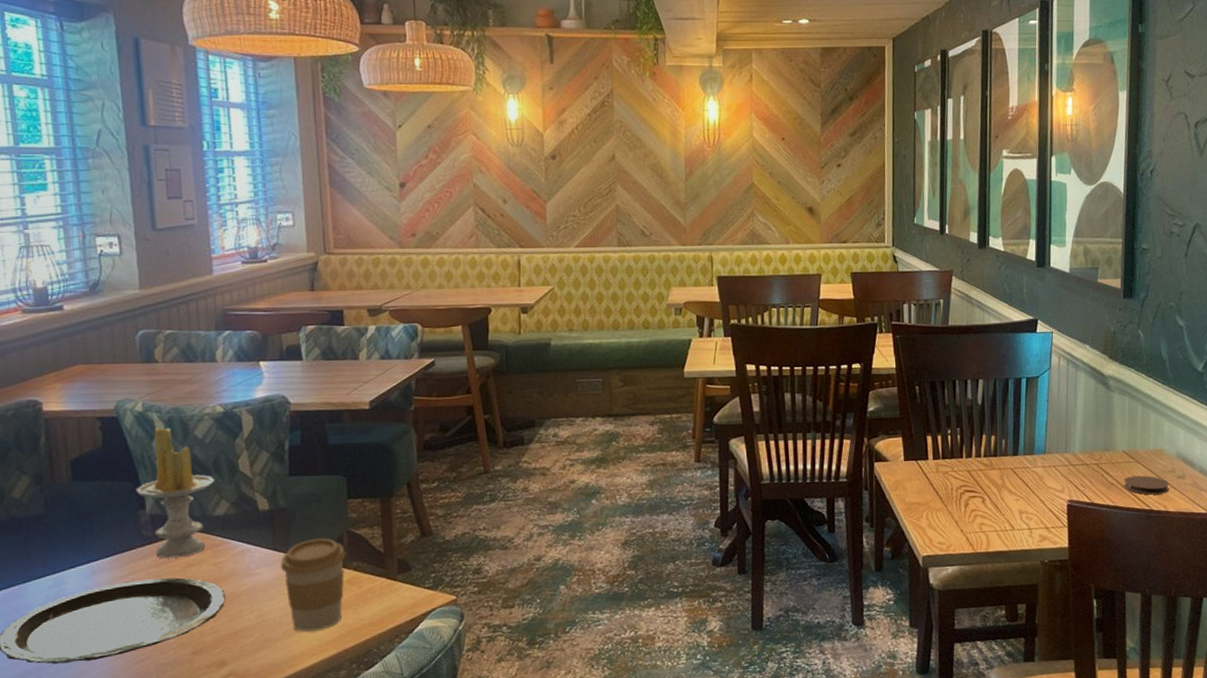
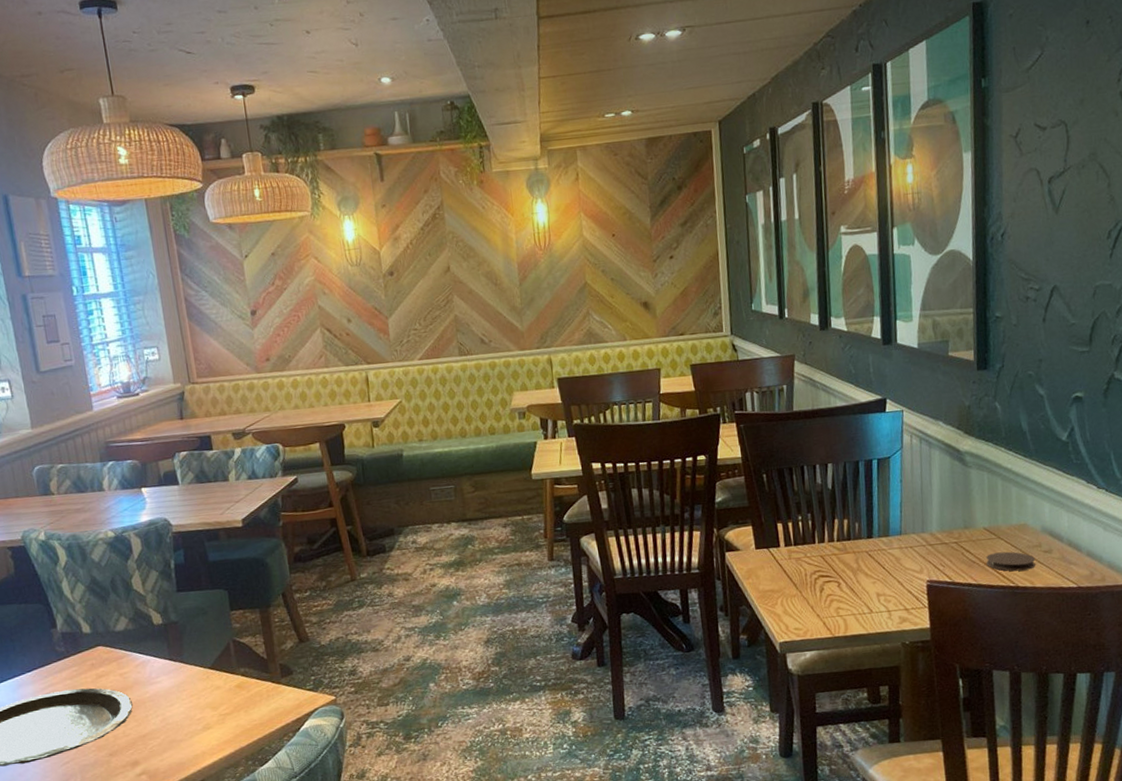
candle: present [135,427,215,559] -> none [46,553,113,672]
coffee cup: present [281,538,346,632] -> none [177,647,235,733]

